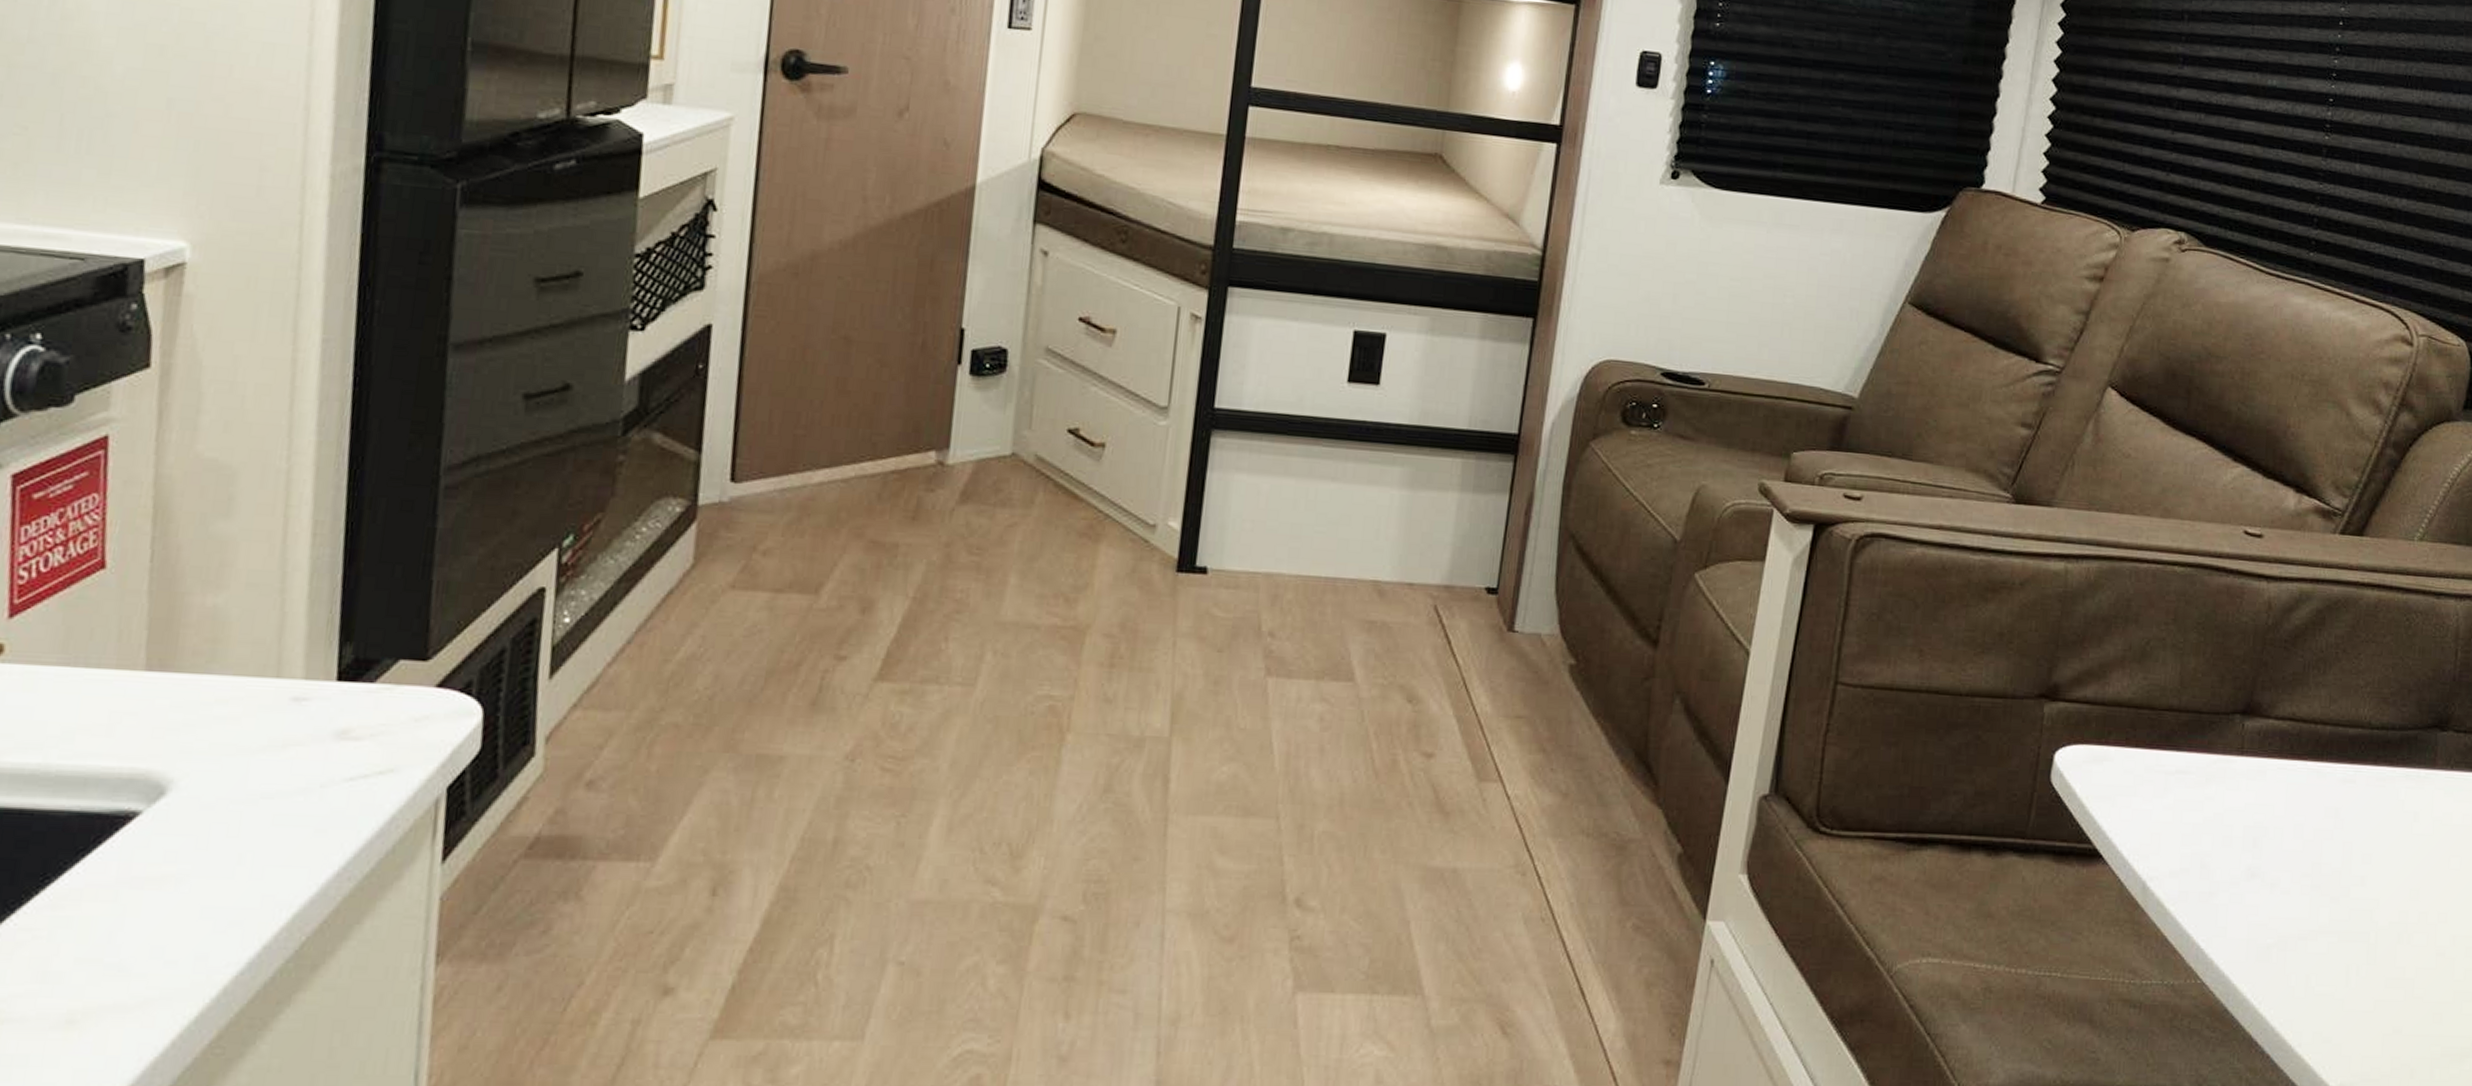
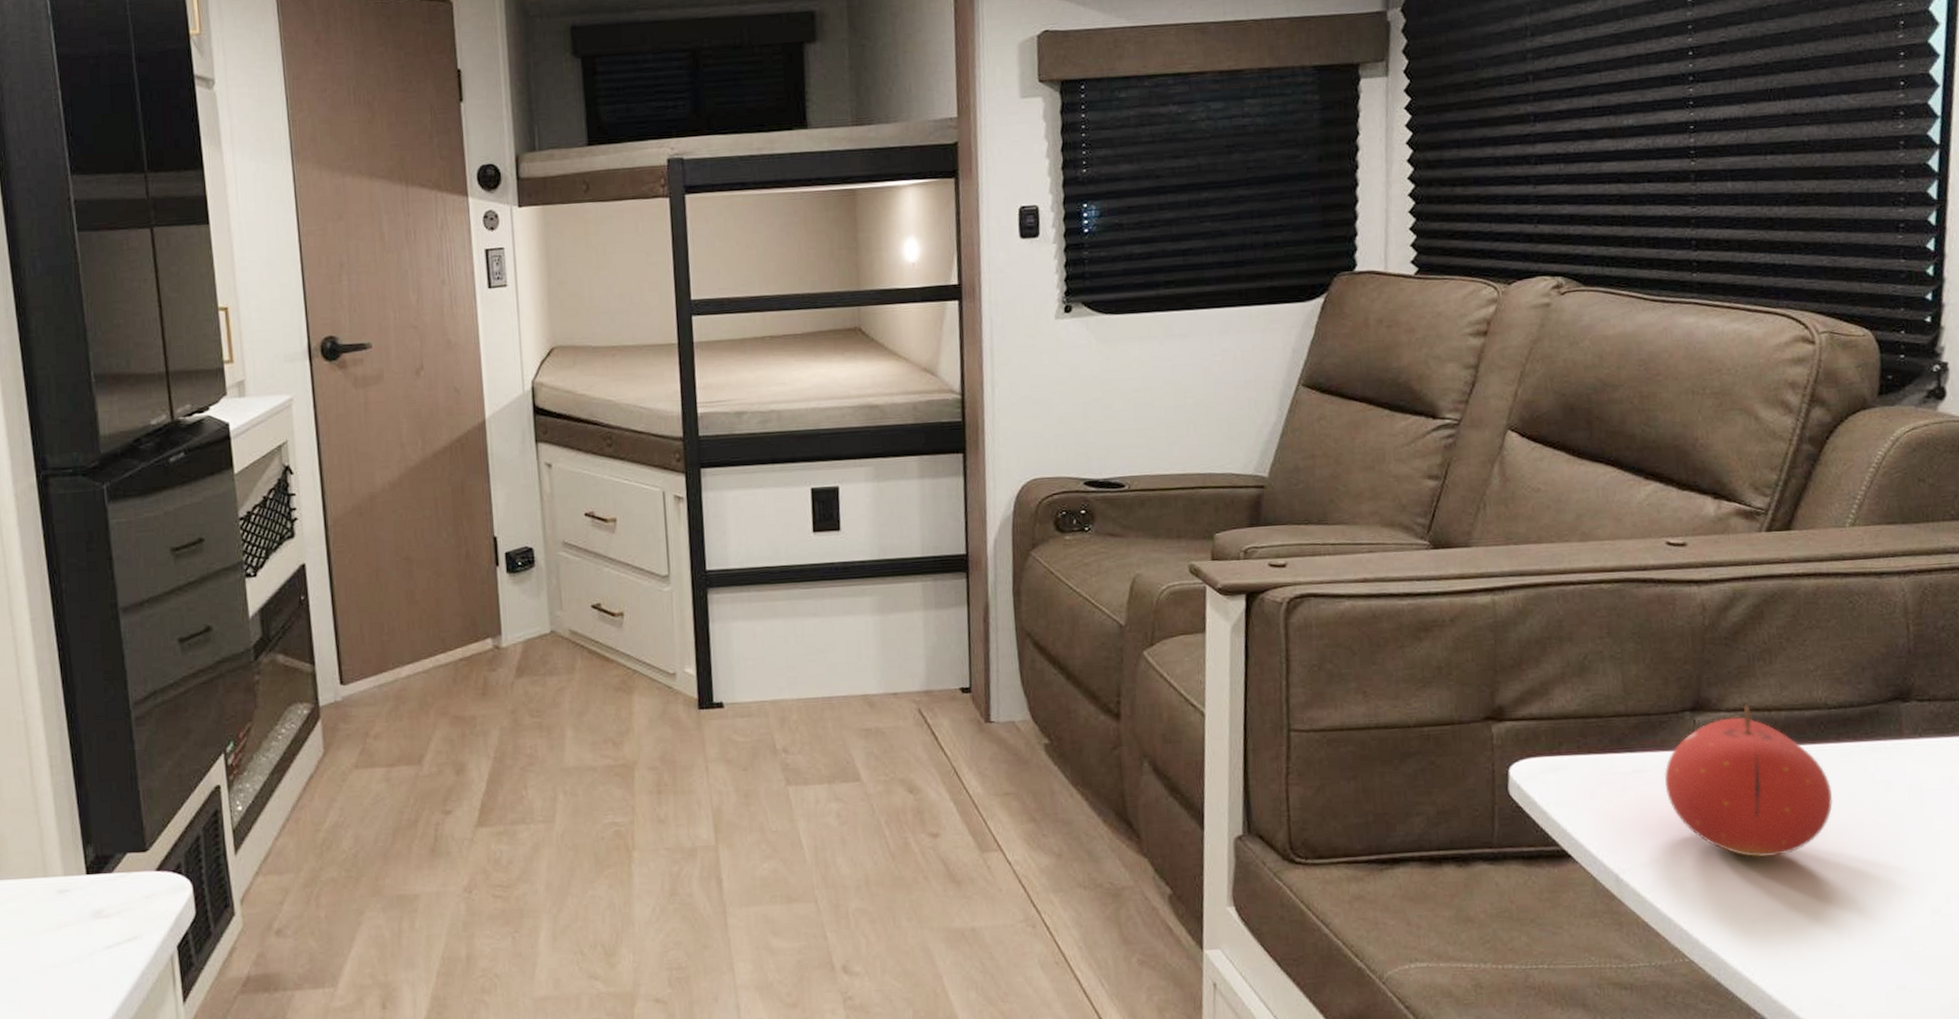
fruit: none [2204,714,2362,880] -> present [1665,705,1833,858]

